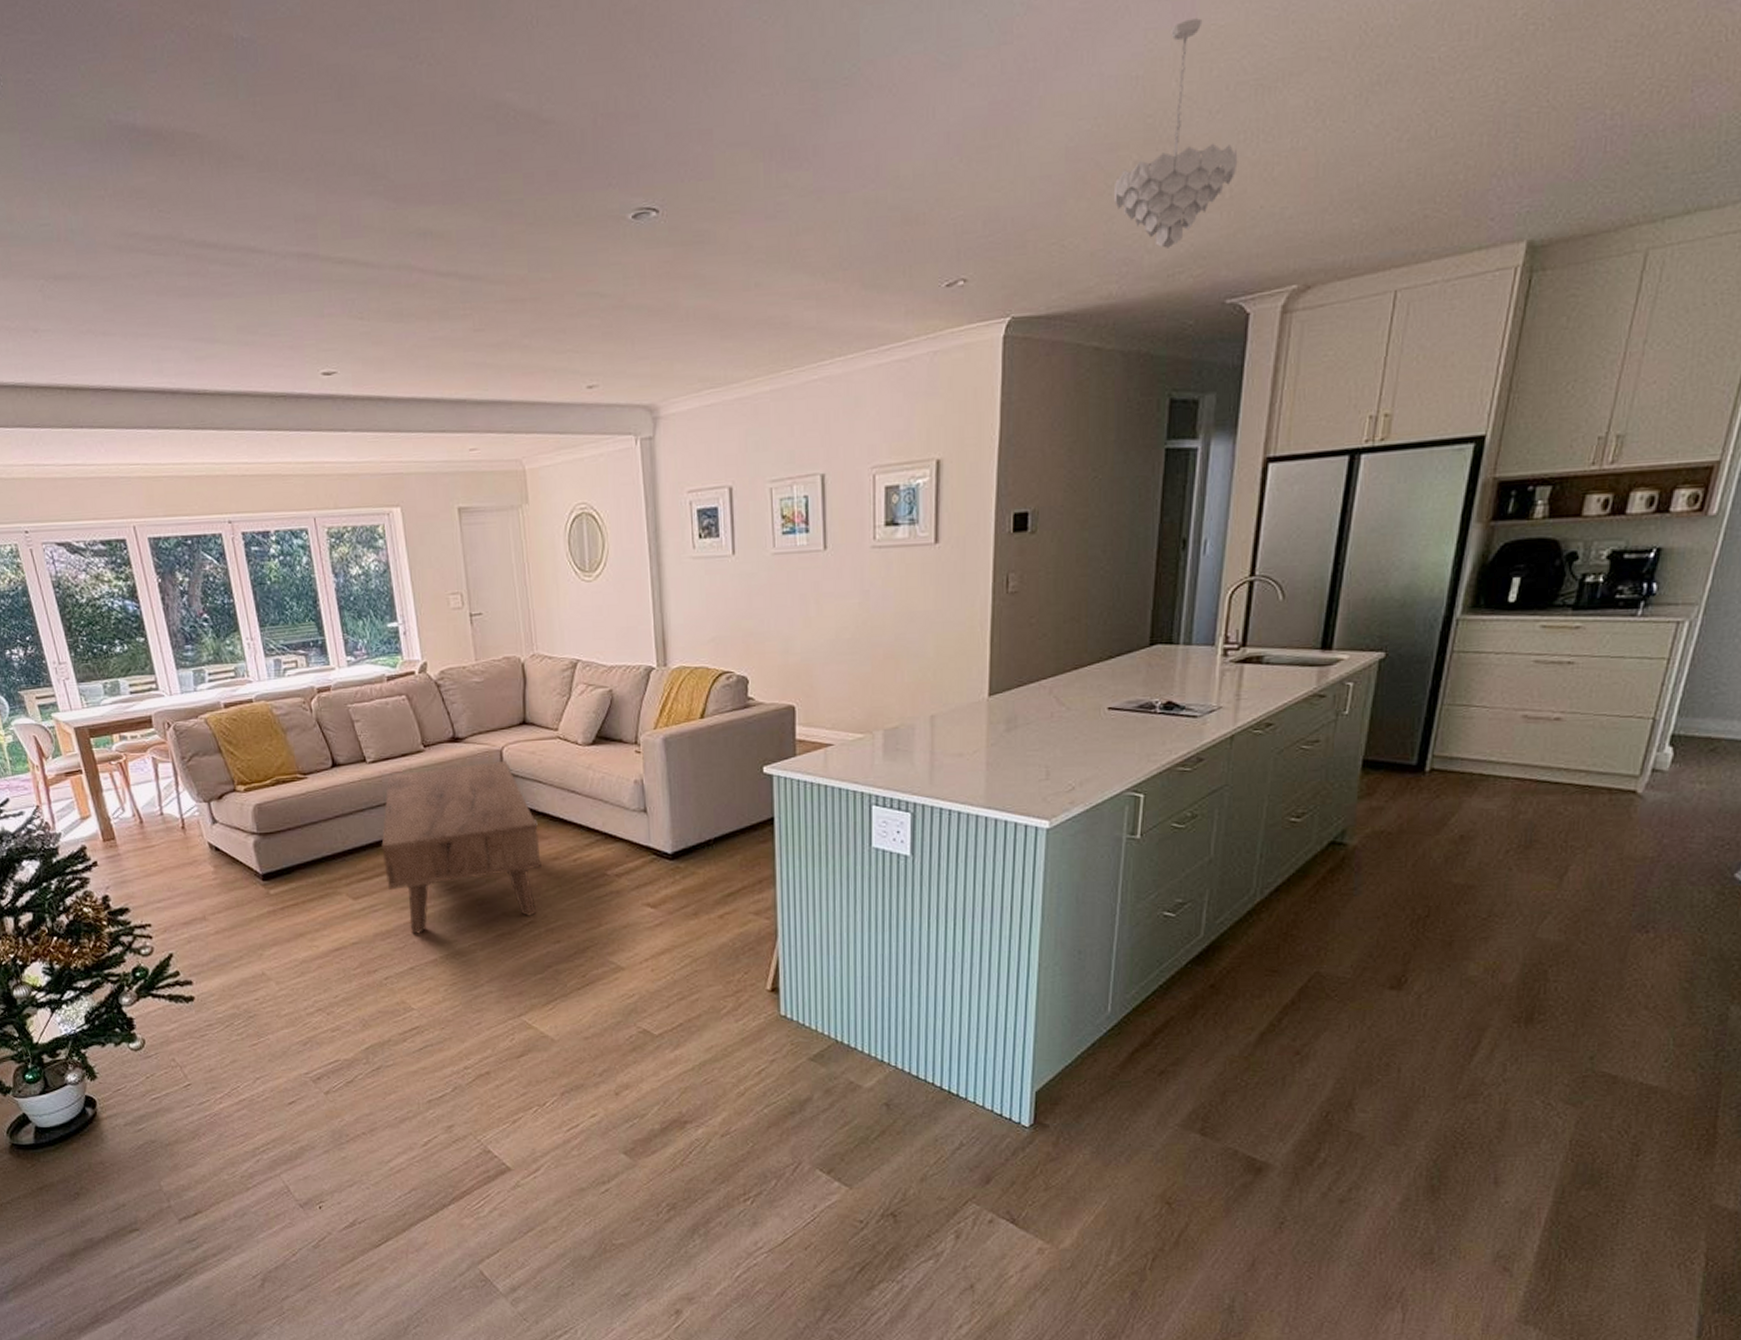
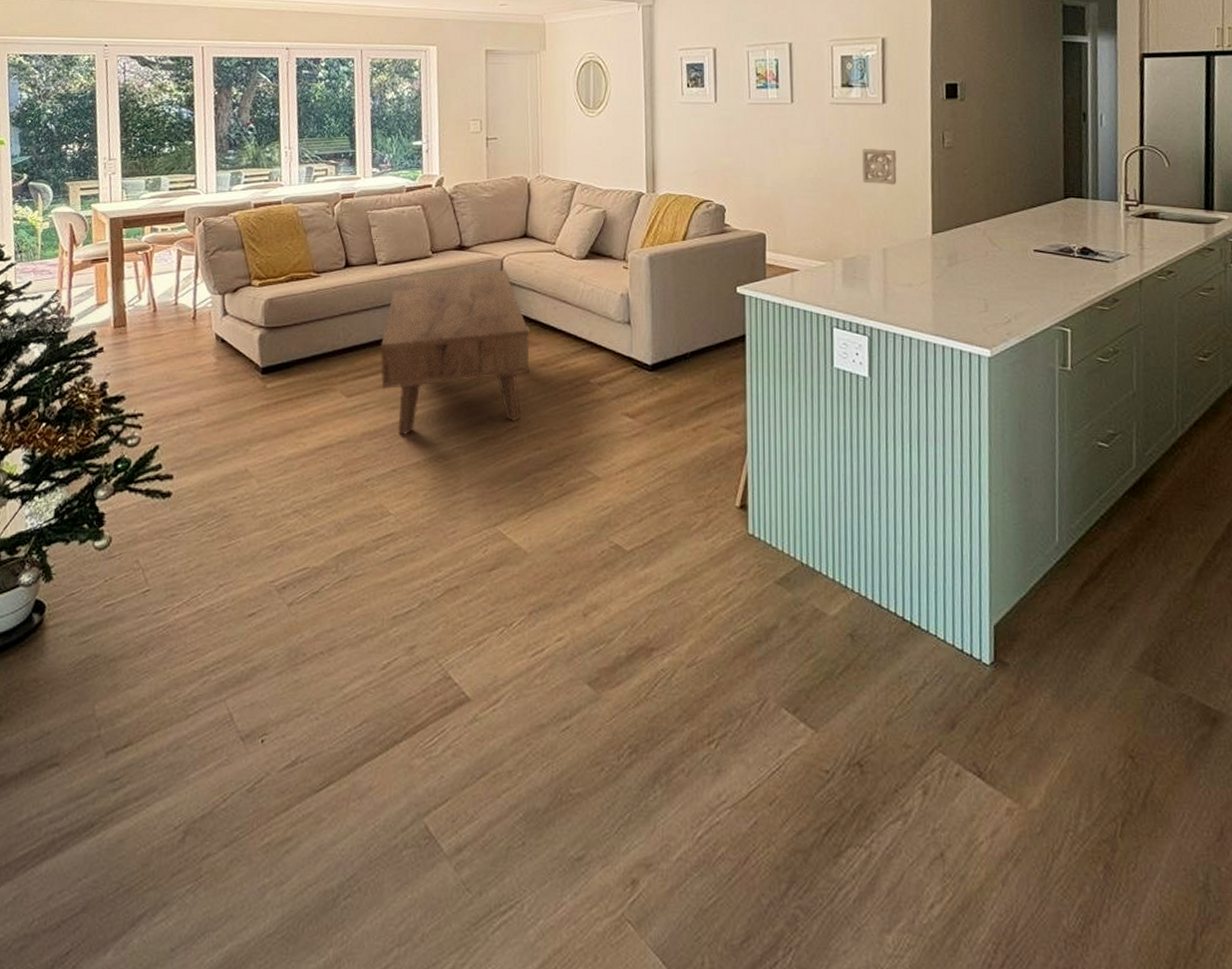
wall ornament: none [908,598,950,642] -> present [862,149,897,185]

